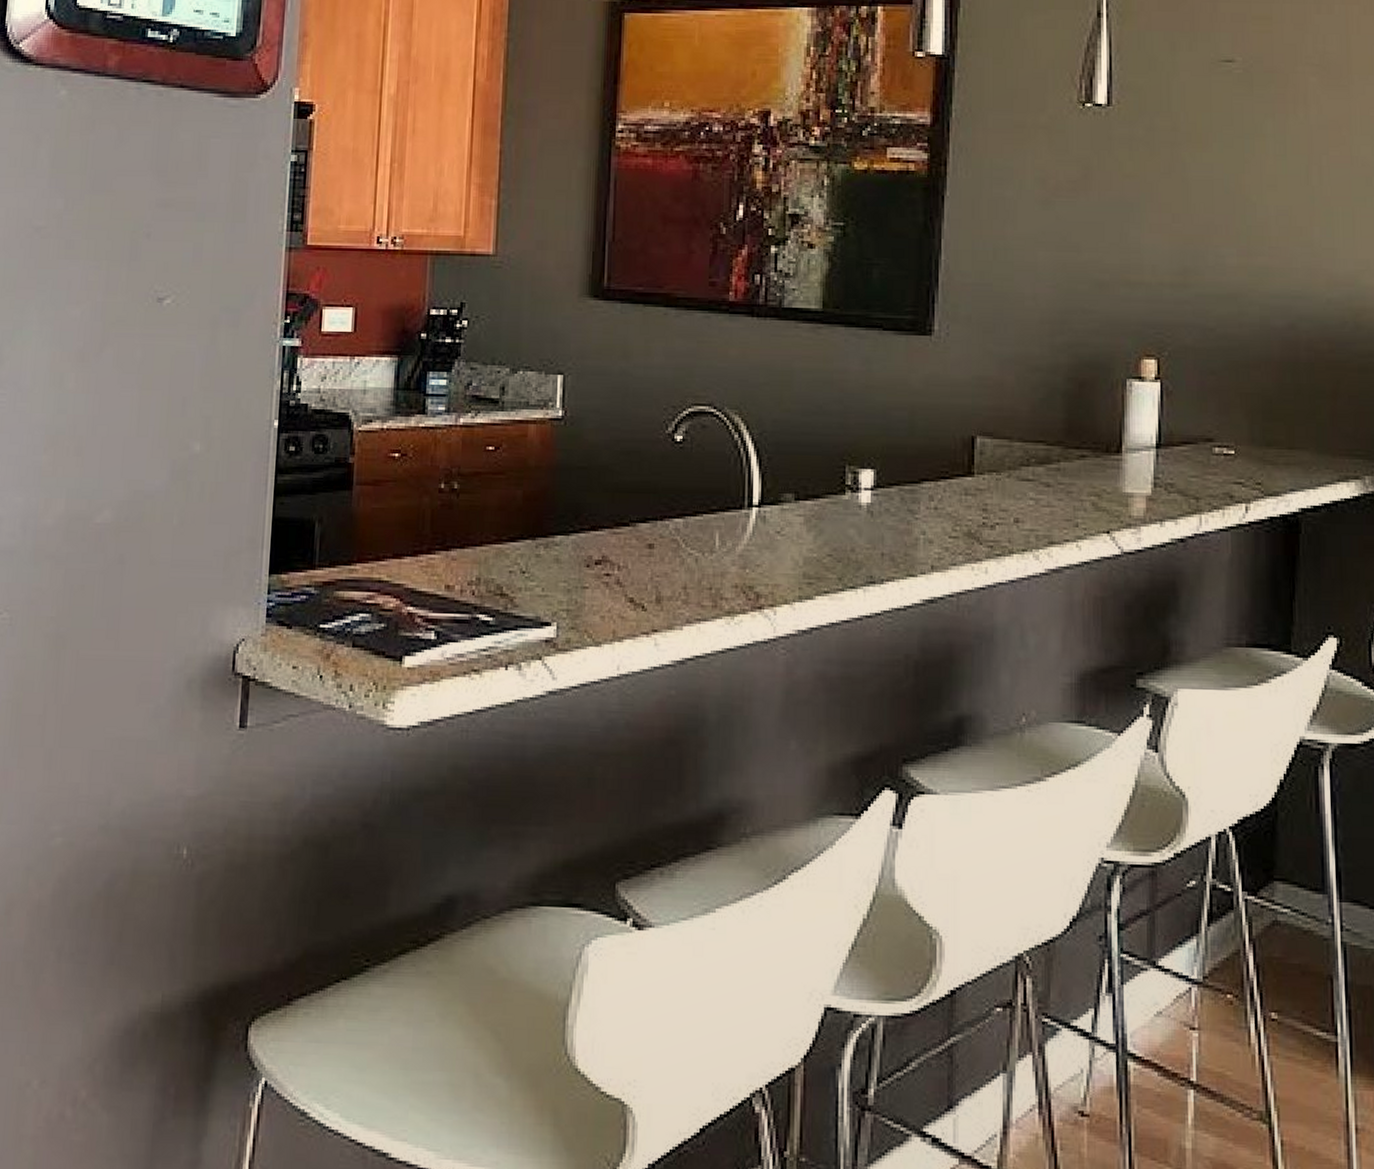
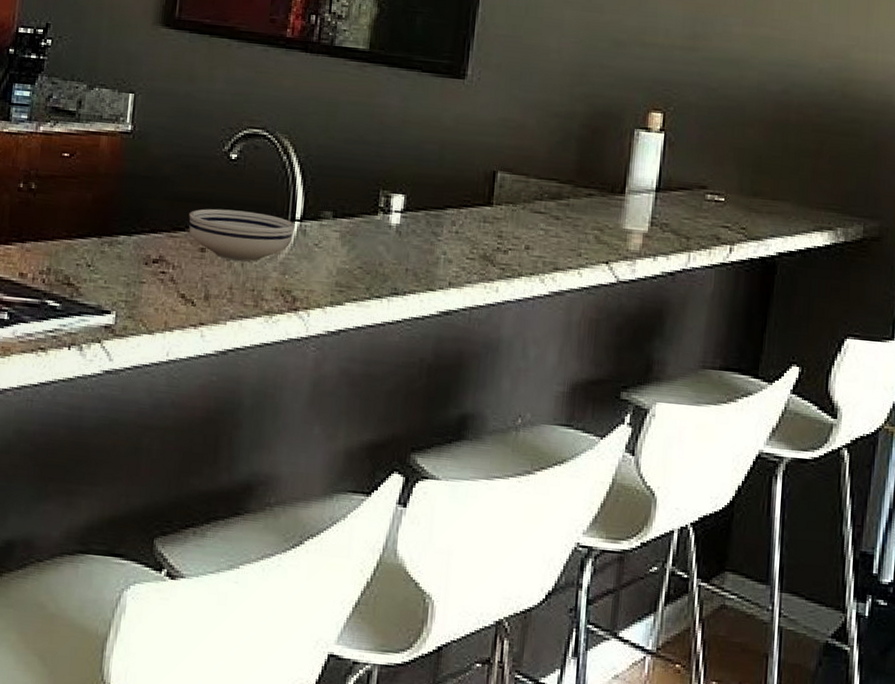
bowl: none [632,498,753,557] -> present [188,208,295,262]

